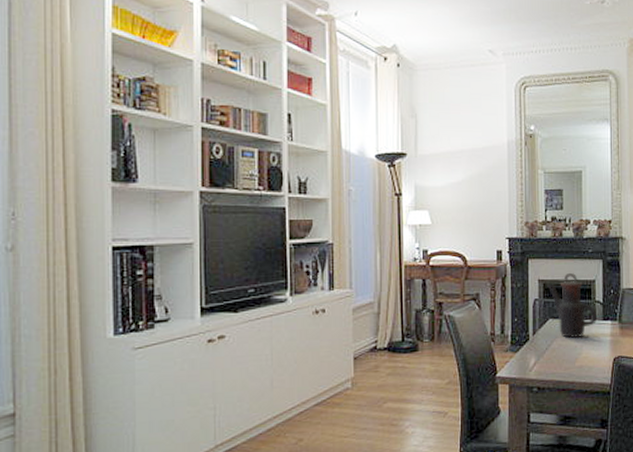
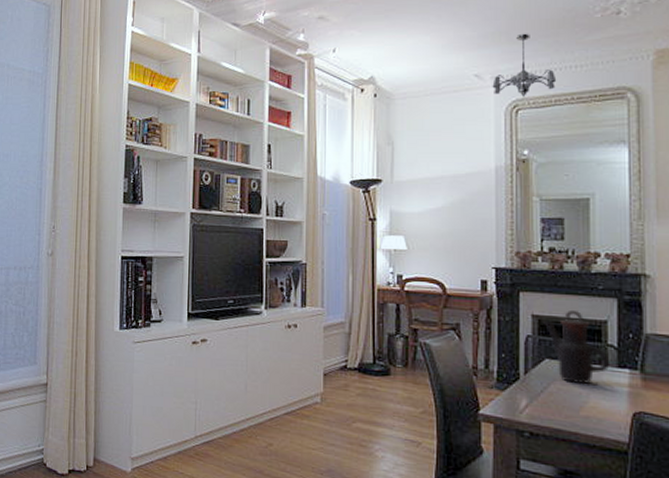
chandelier: none [504,13,557,75] -> present [492,33,557,98]

